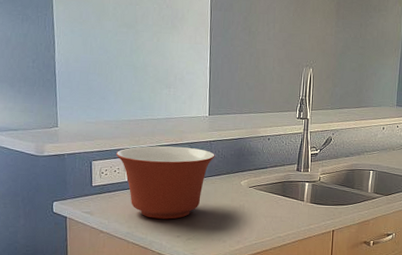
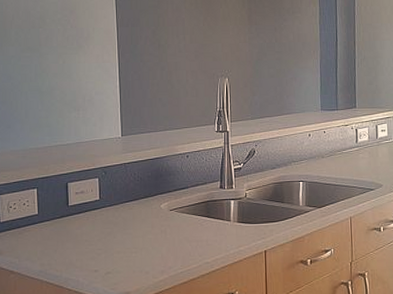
mixing bowl: present [115,146,215,219] -> none [24,172,131,253]

